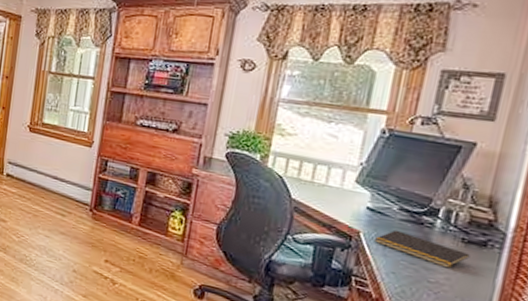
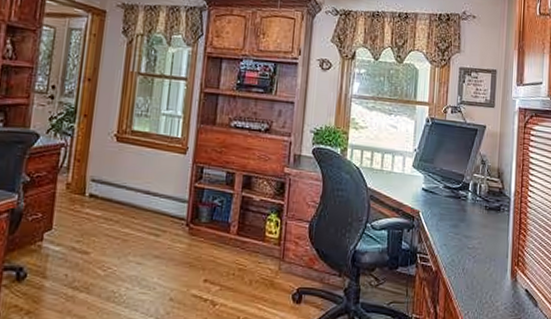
notepad: present [374,229,470,269] -> none [430,206,491,234]

